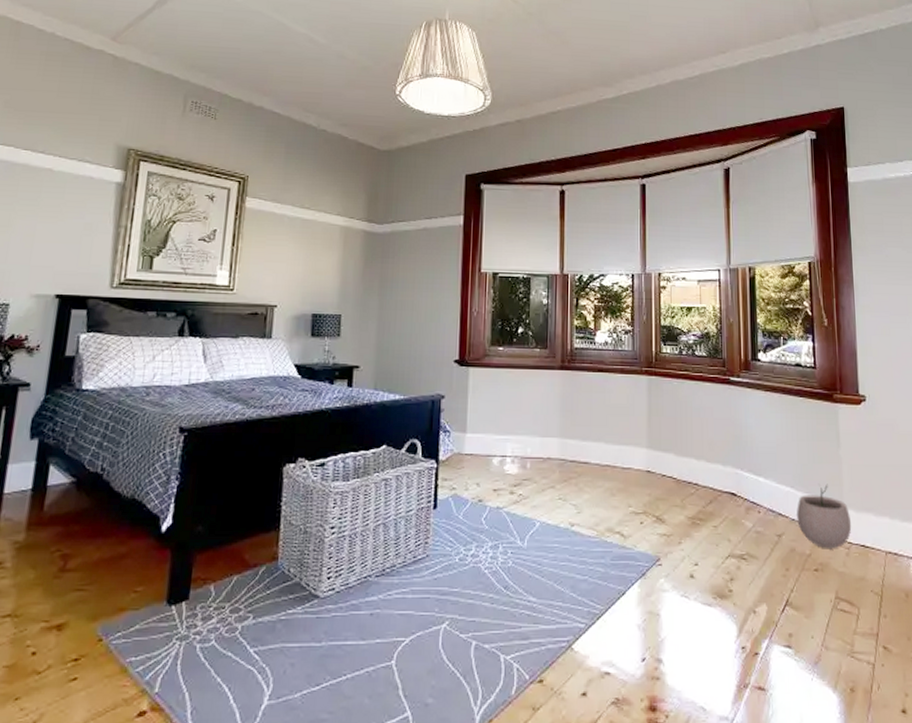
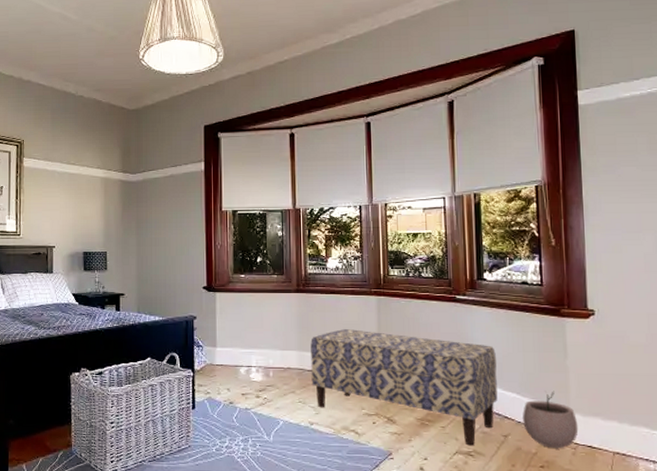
bench: none [574,413,772,548] -> present [311,329,498,446]

